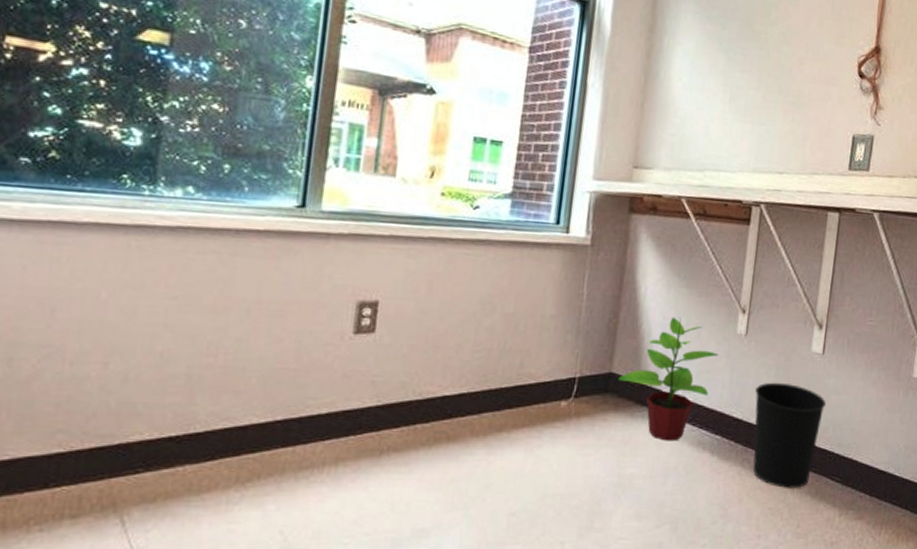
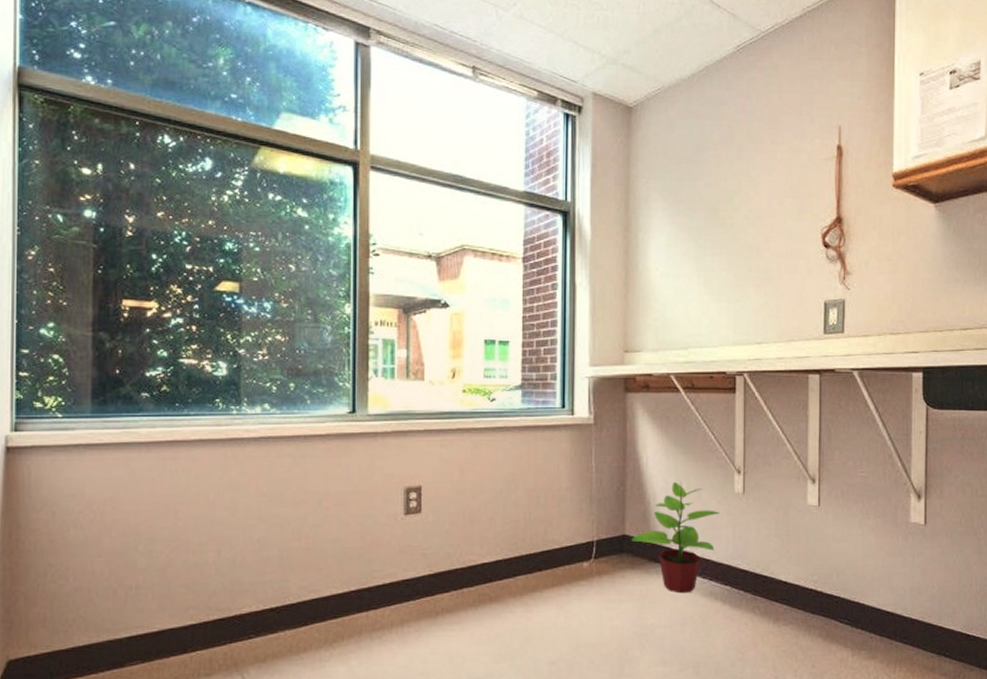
wastebasket: present [753,382,826,488] -> none [758,534,827,632]

